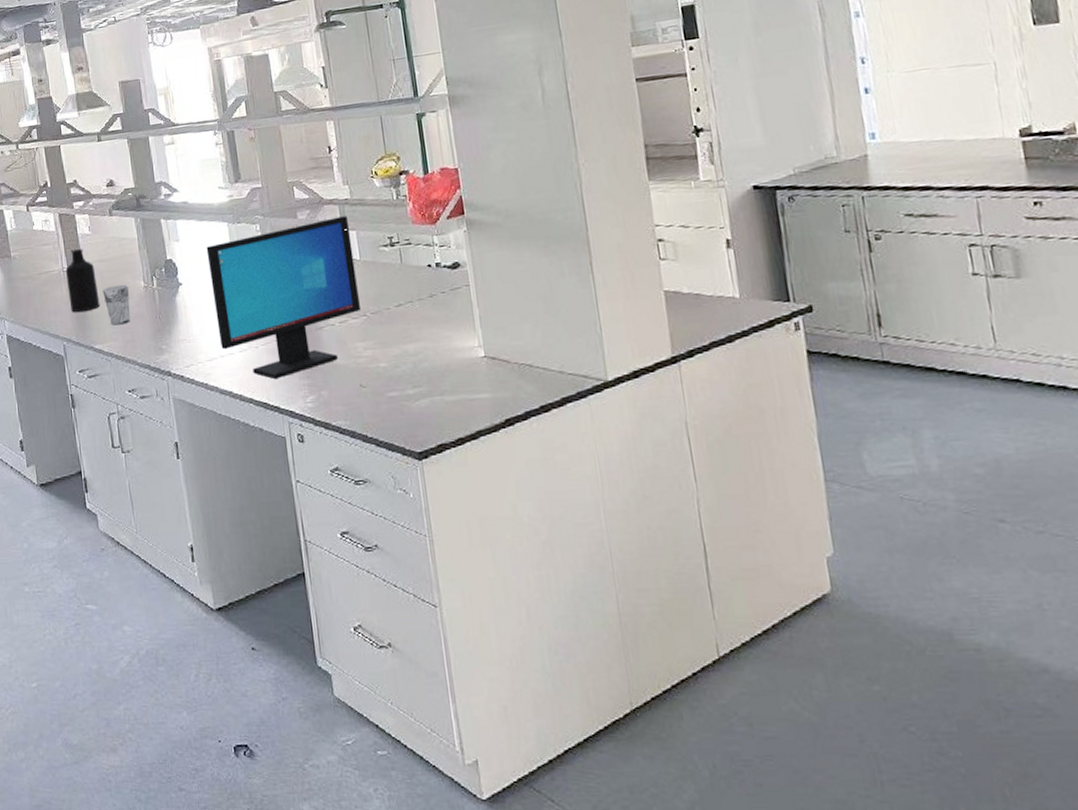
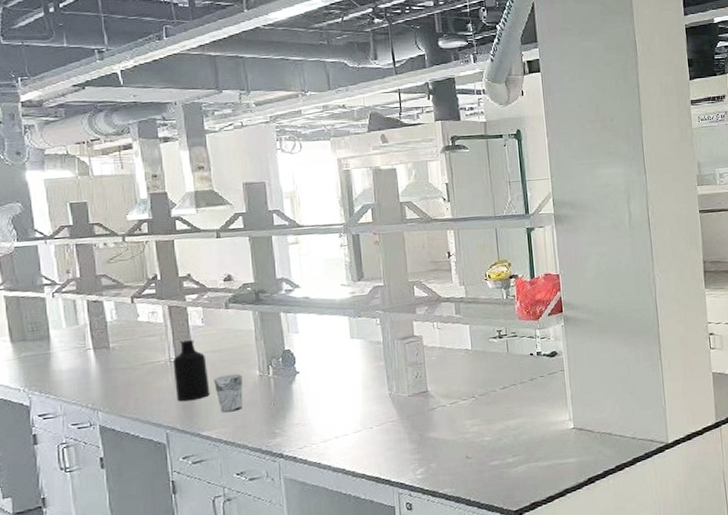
computer monitor: present [206,216,362,380] -> none [326,312,471,456]

